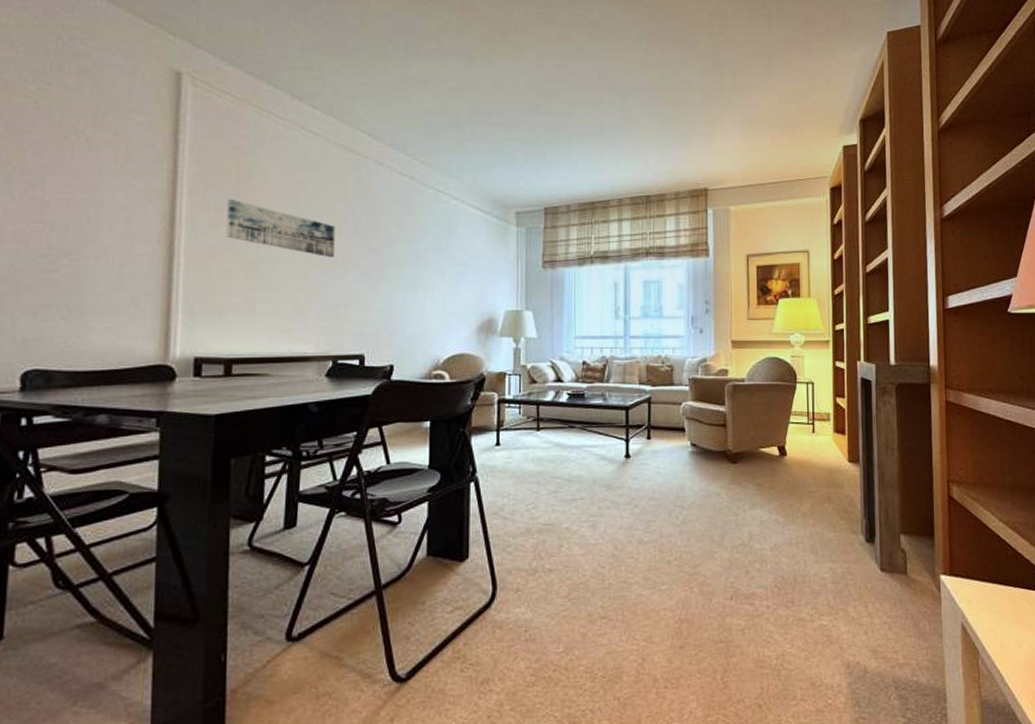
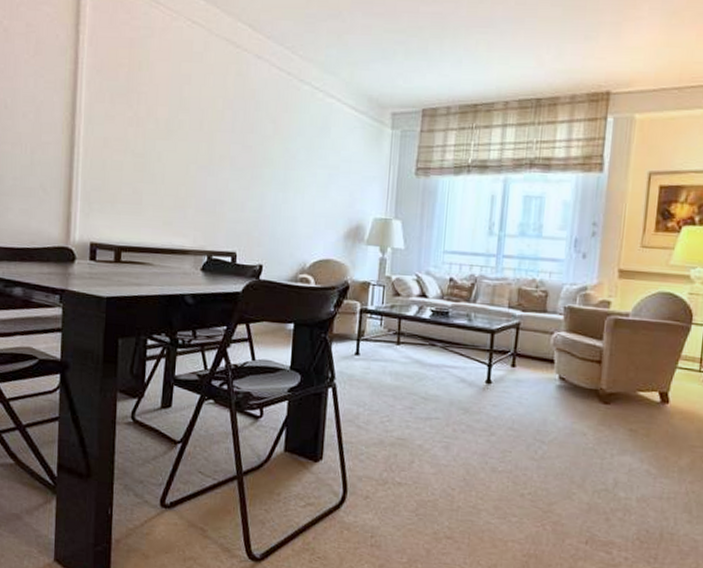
wall art: present [226,198,335,258] -> none [118,90,215,154]

